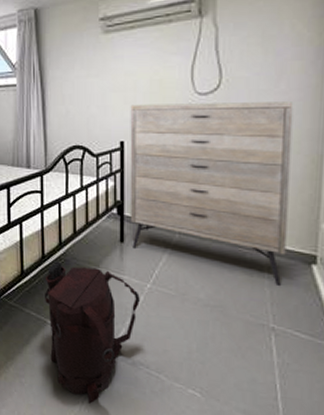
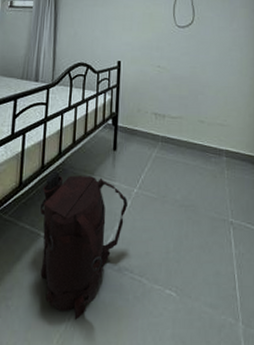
dresser: present [130,102,294,287] -> none [123,31,242,185]

